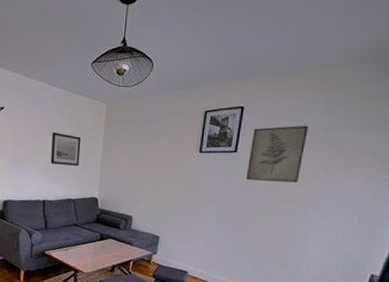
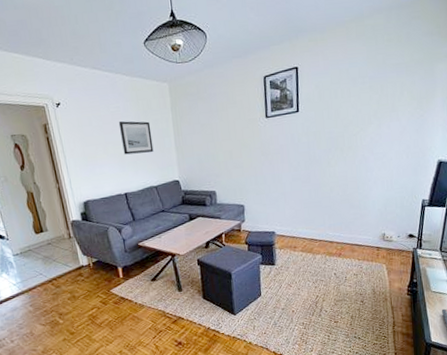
wall art: present [245,125,308,183] -> none [310,76,356,136]

